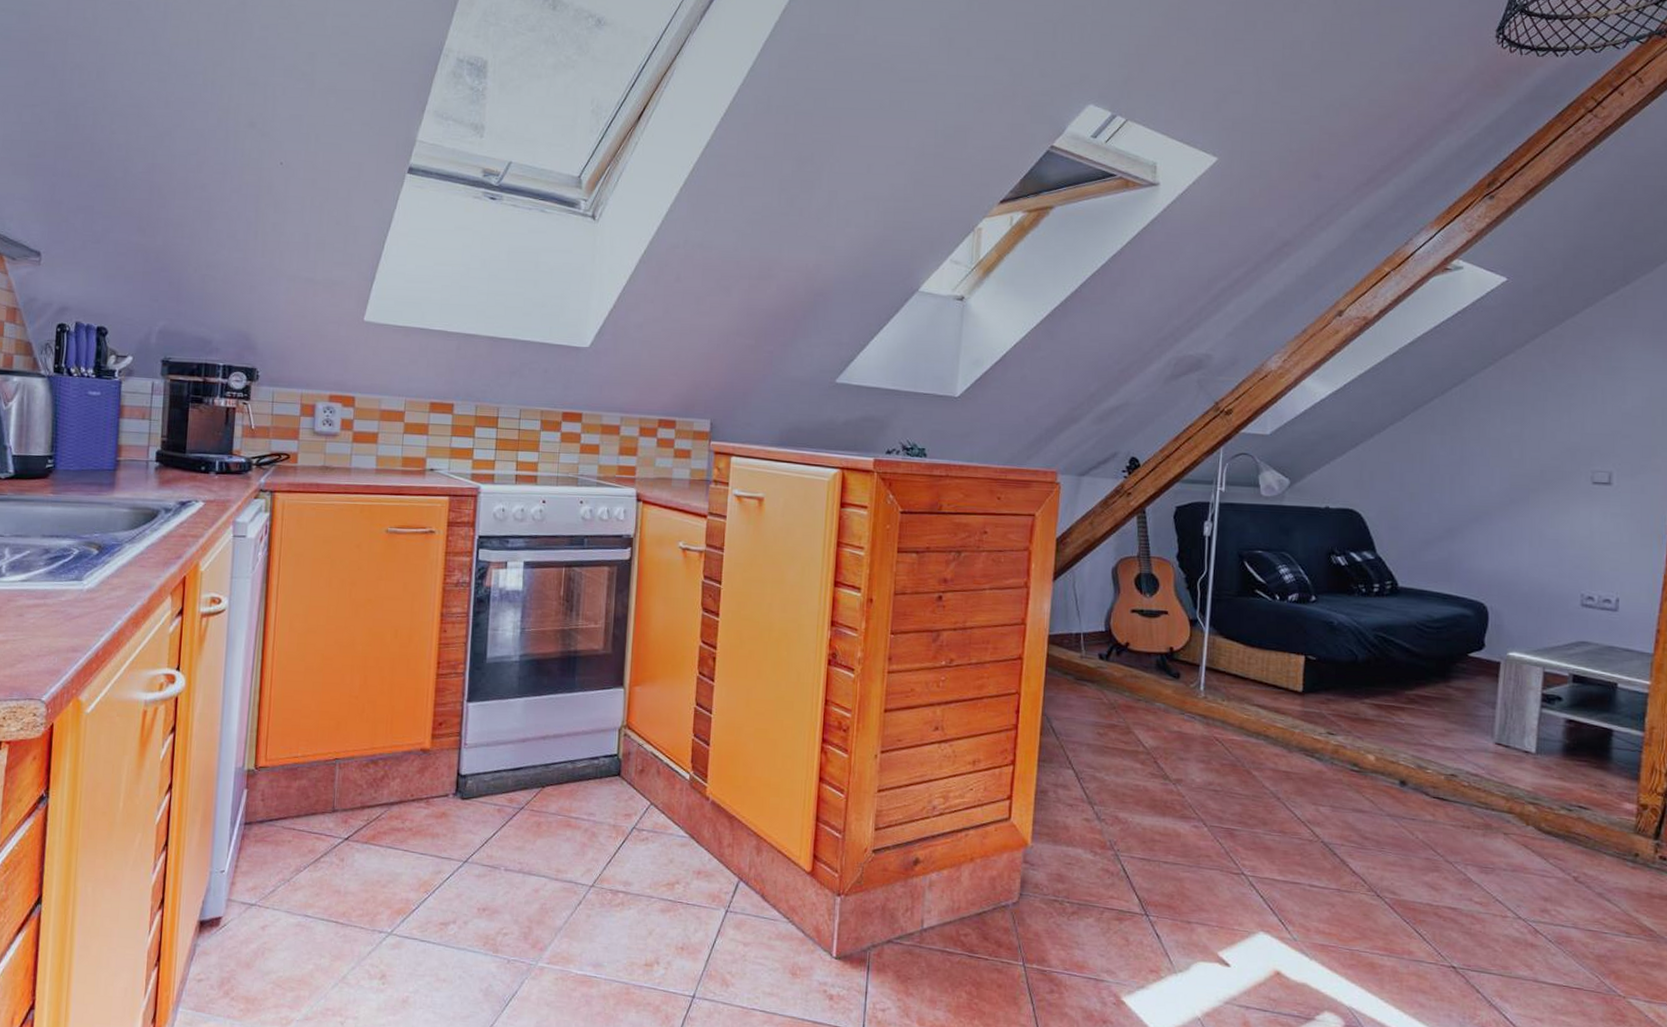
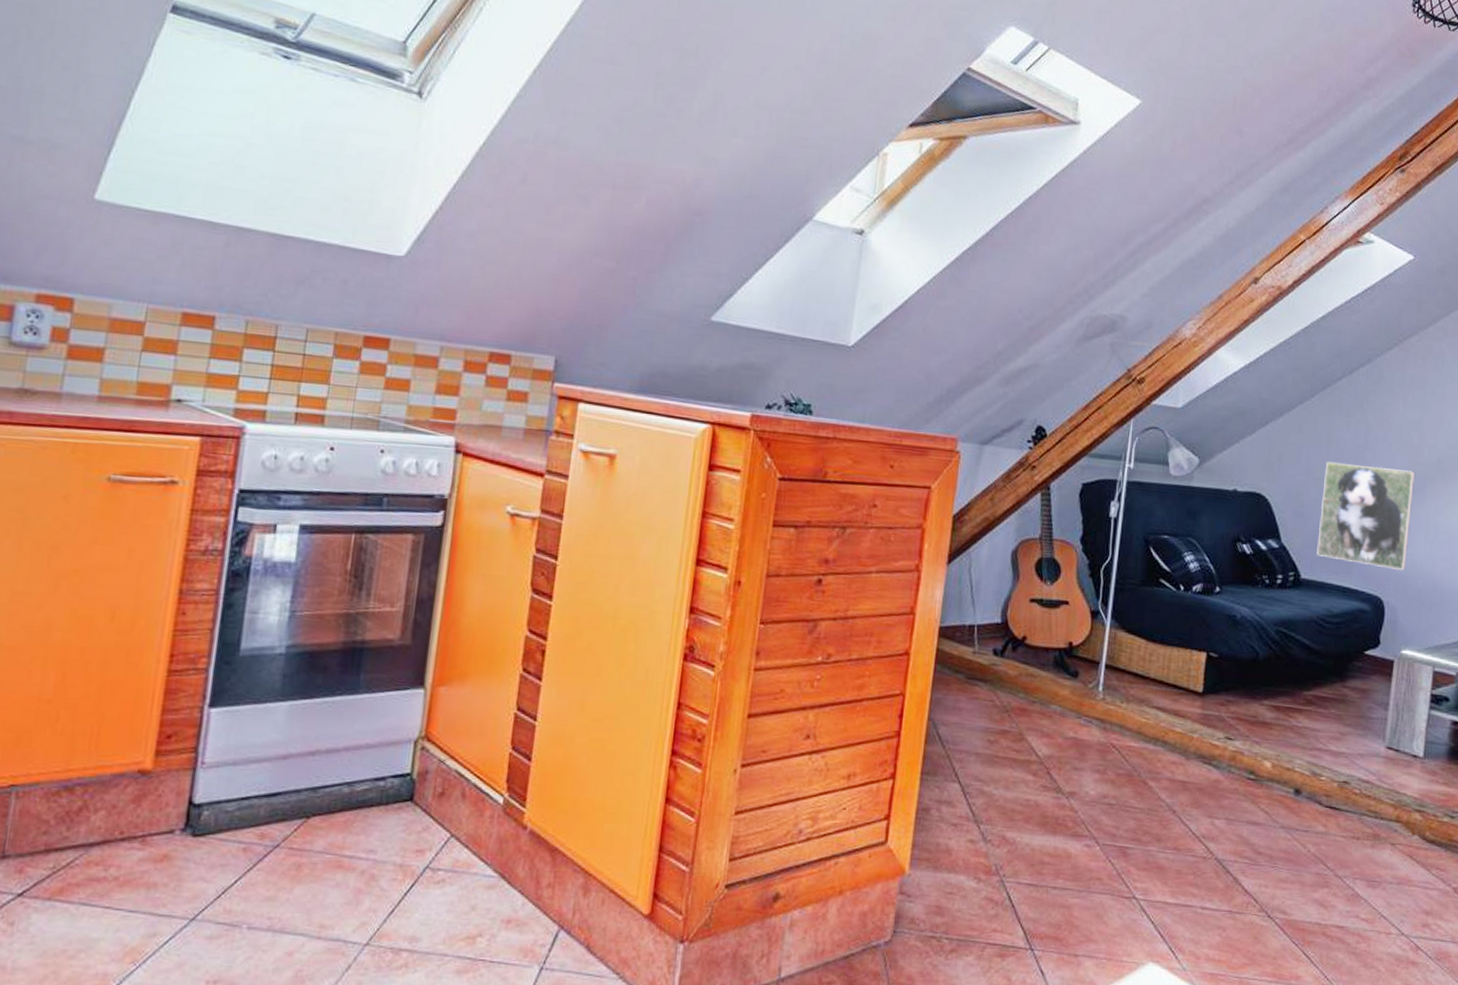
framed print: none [1414,477,1516,578] -> present [1317,461,1415,571]

